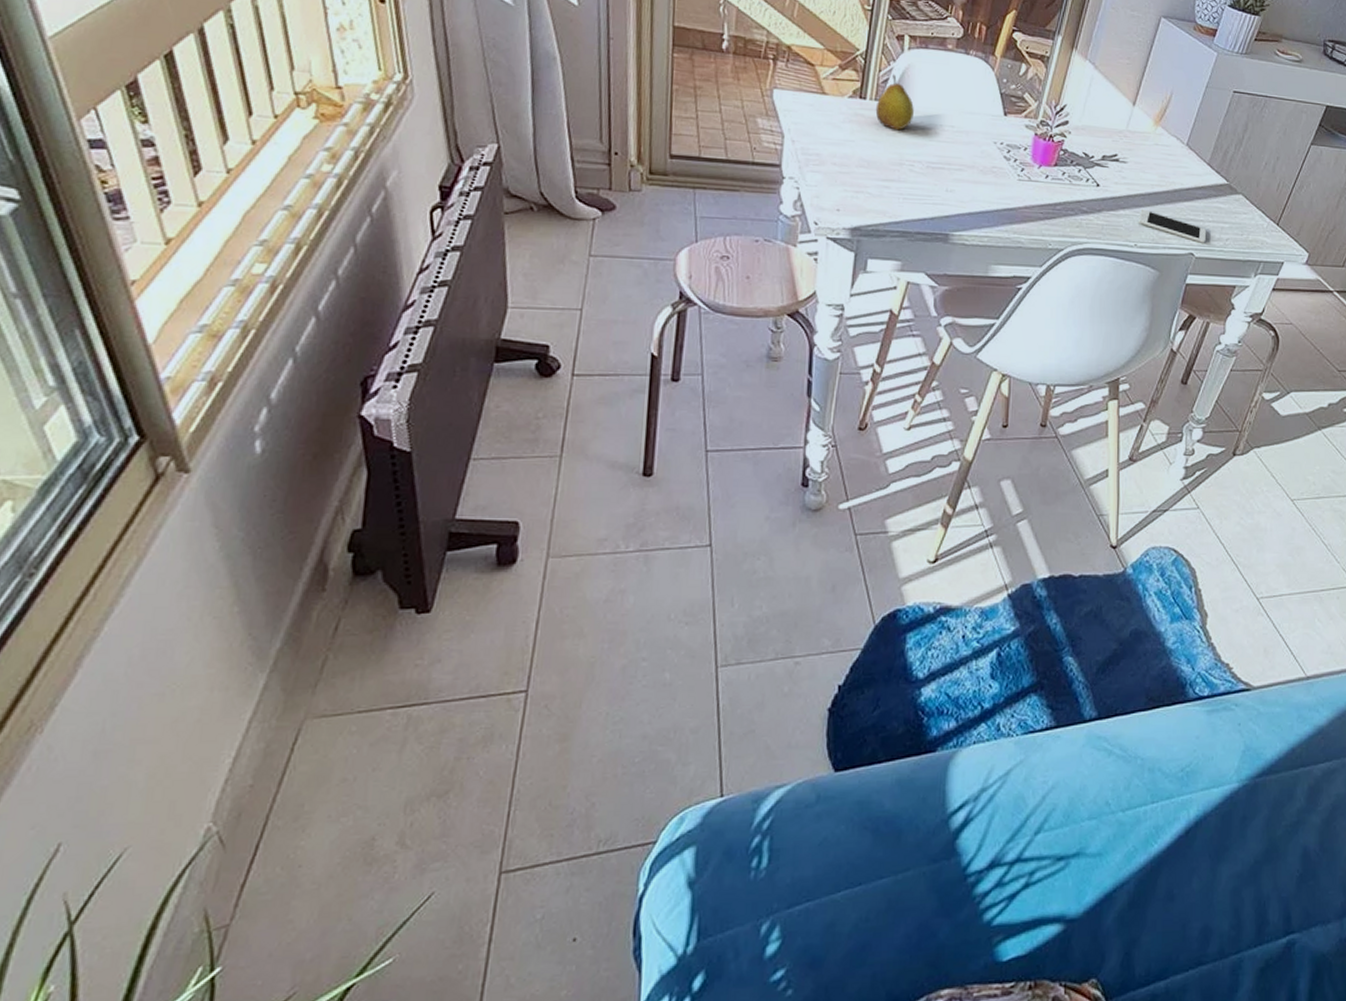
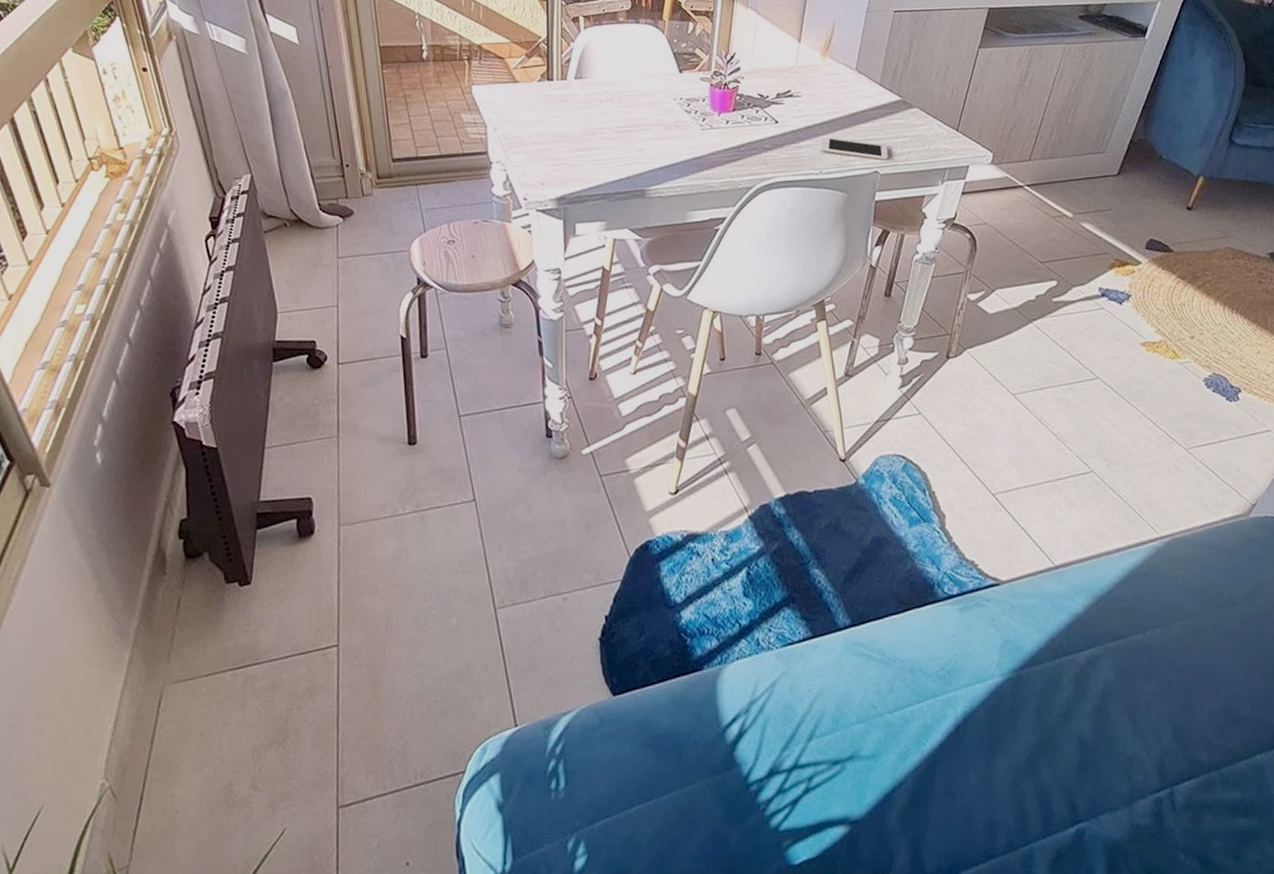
fruit: present [875,74,914,131] -> none [562,53,598,104]

